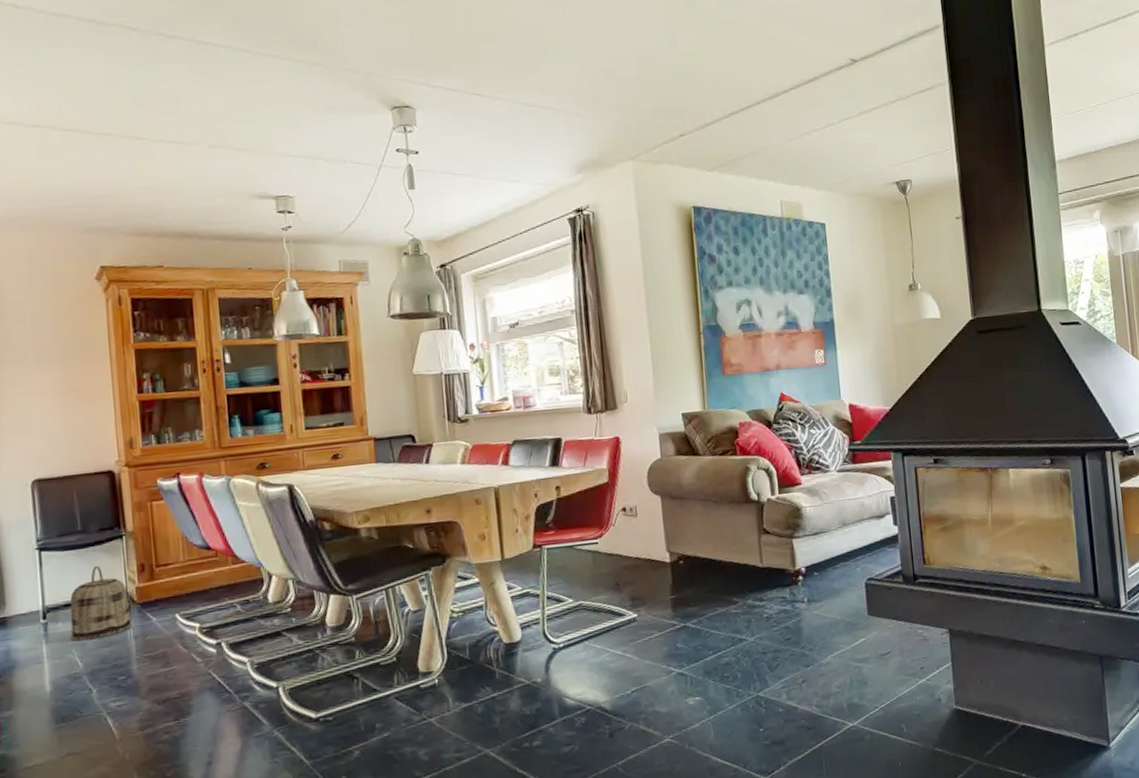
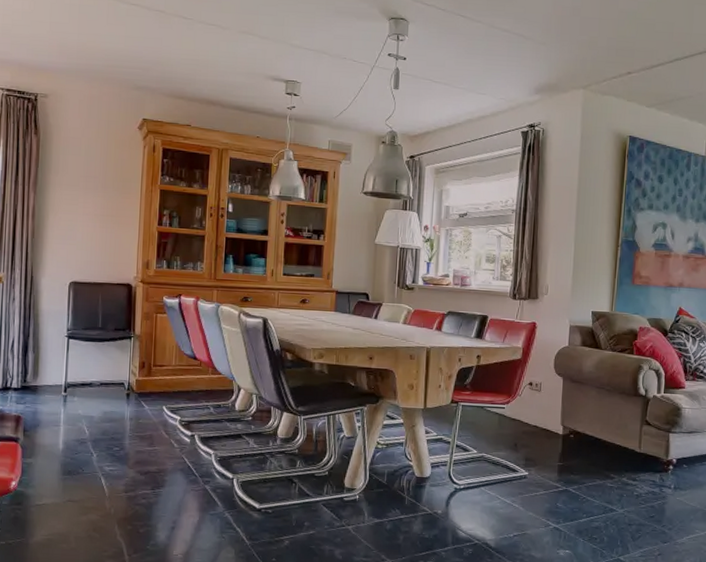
basket: present [70,565,132,642] -> none [82,357,130,415]

